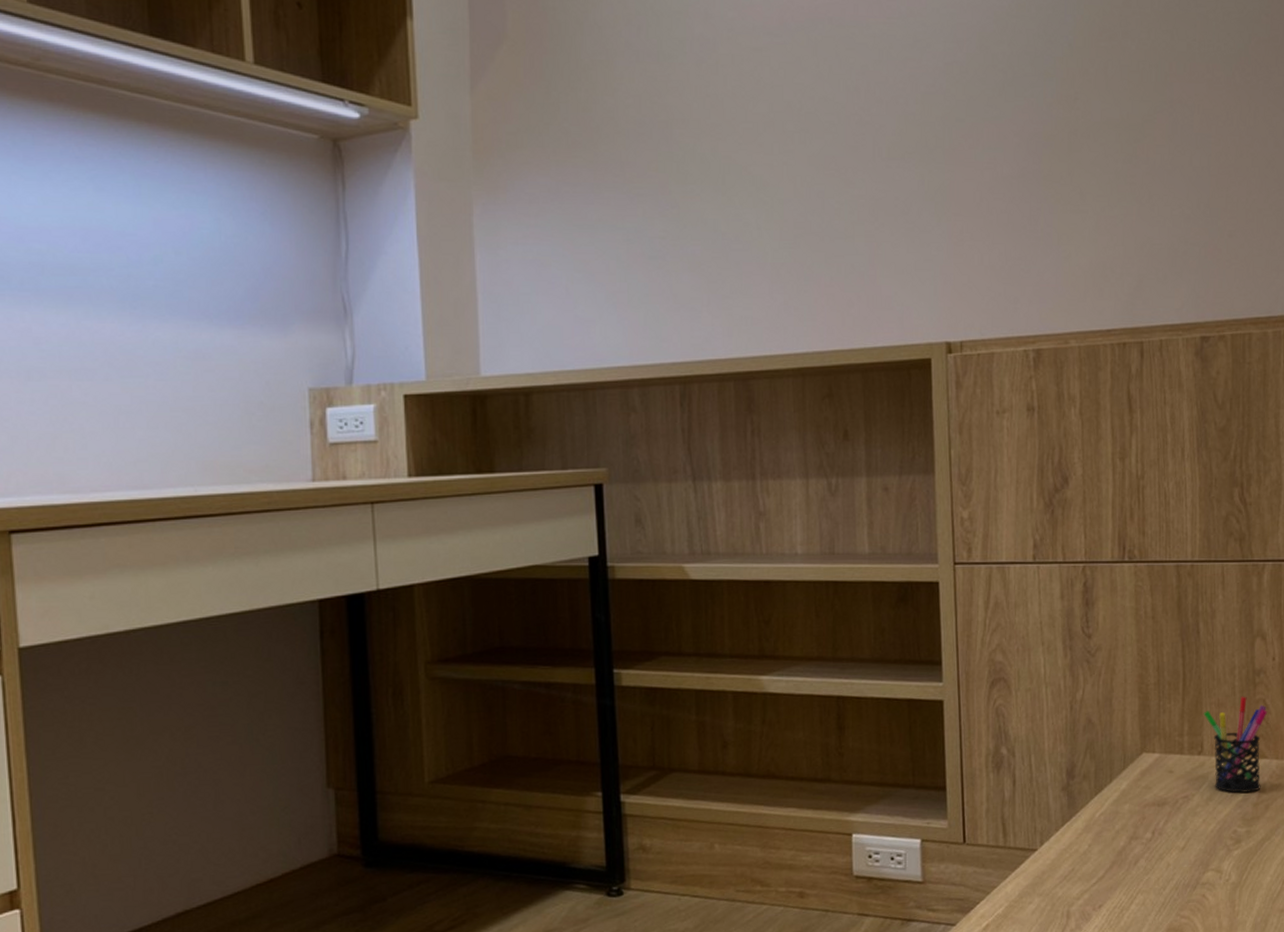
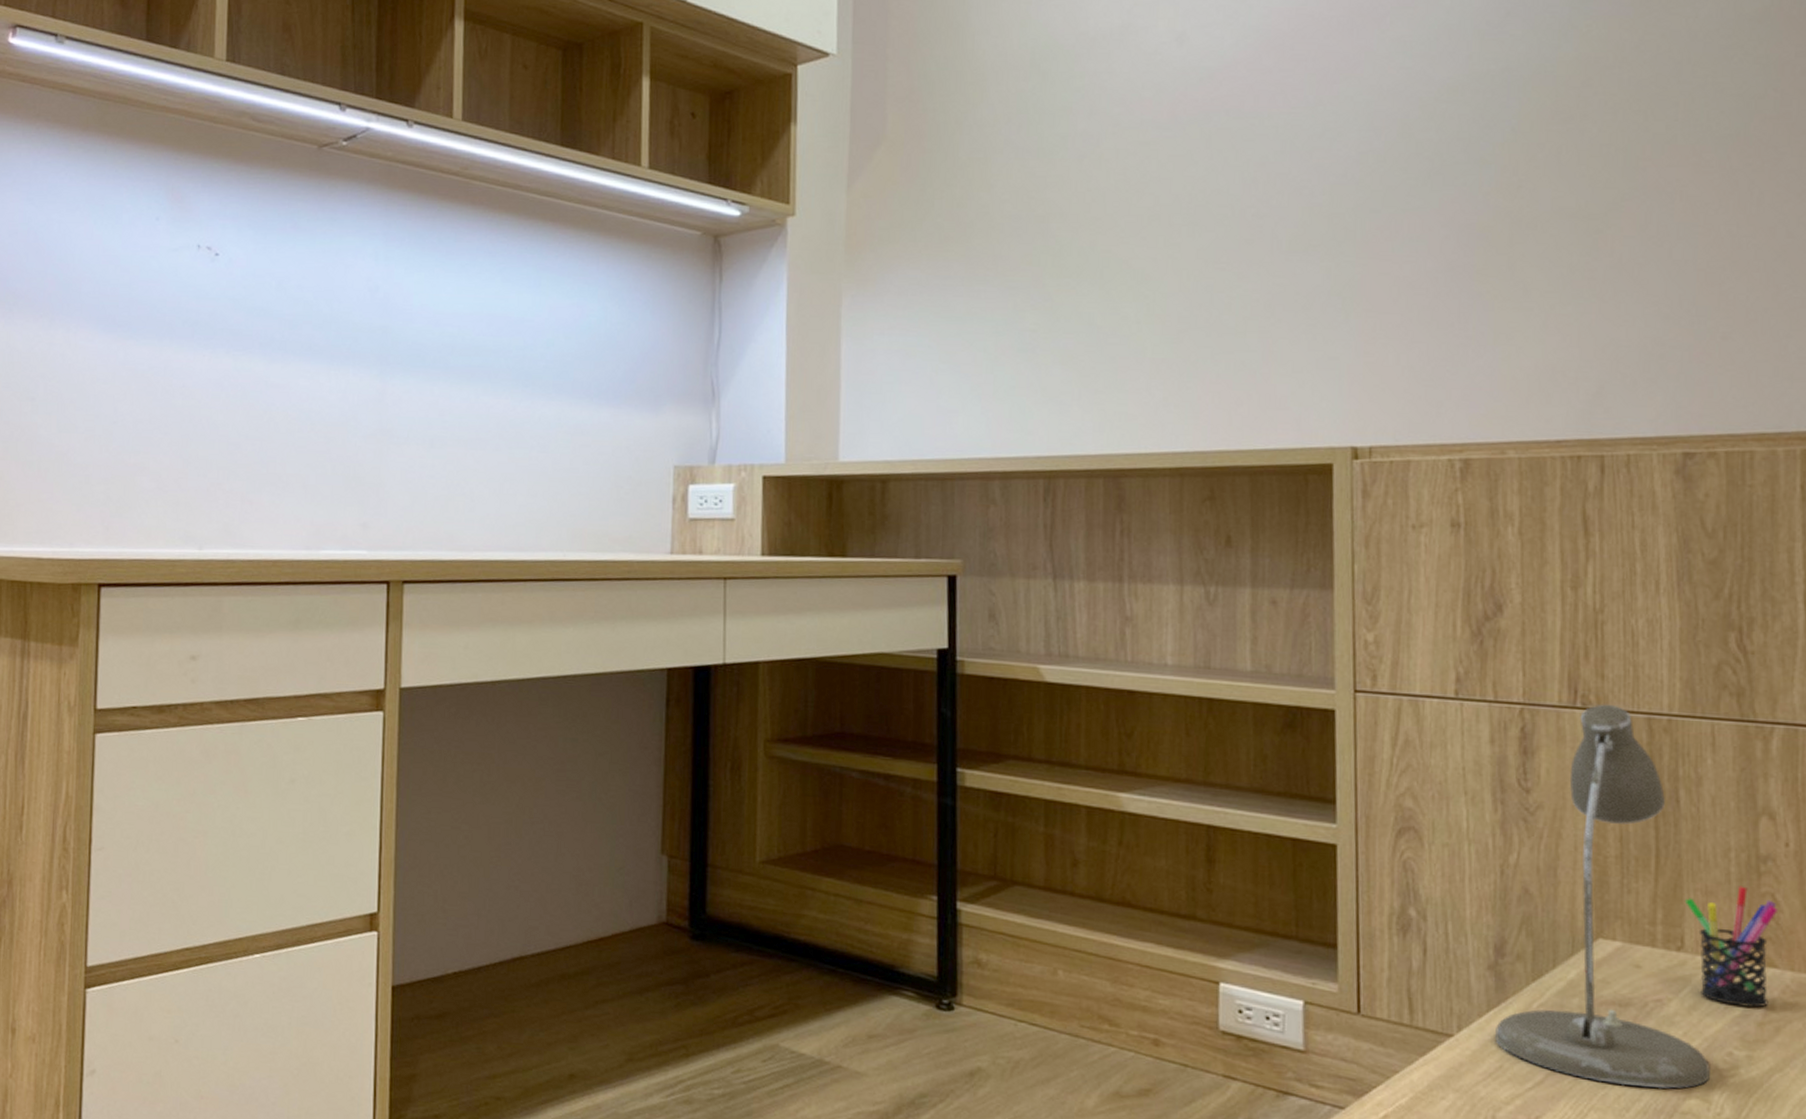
desk lamp: none [1068,556,1221,870] -> present [1495,704,1710,1089]

